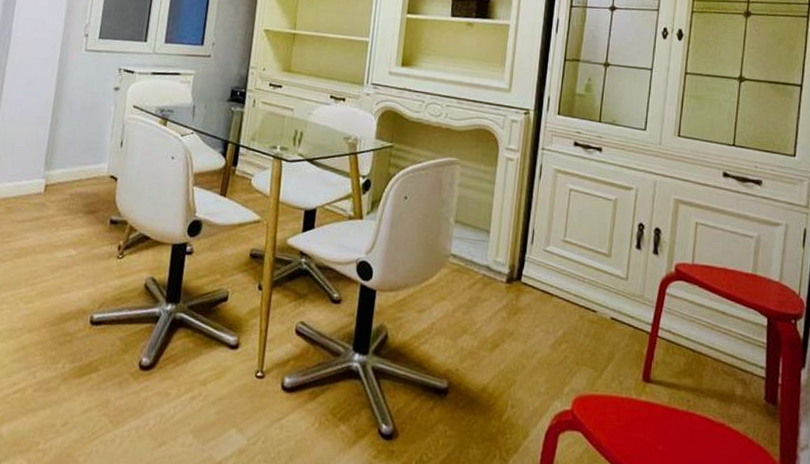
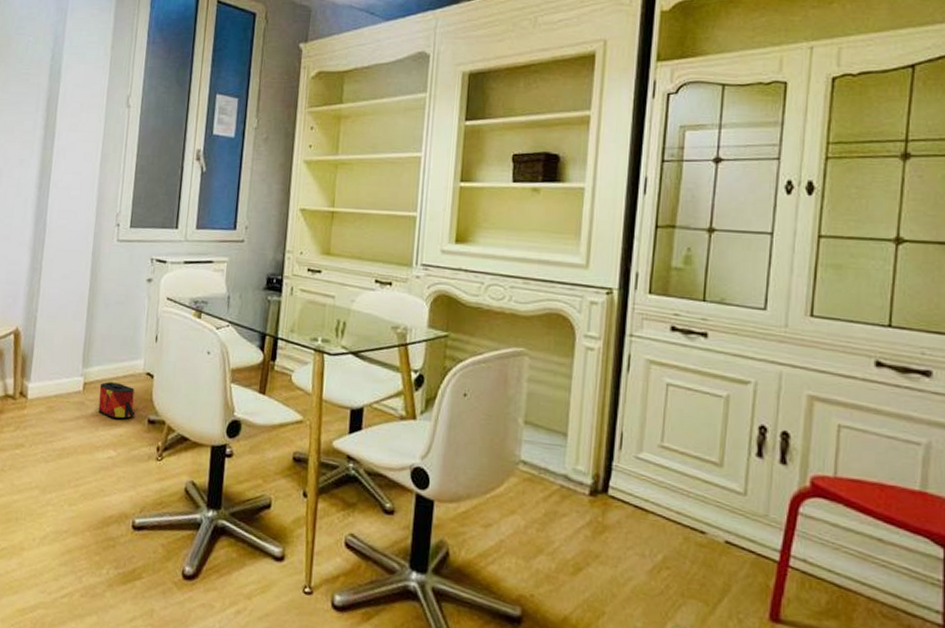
bag: none [59,183,98,220] -> present [98,381,135,419]

